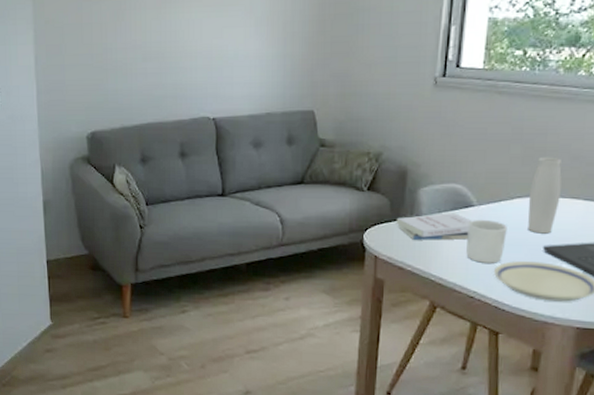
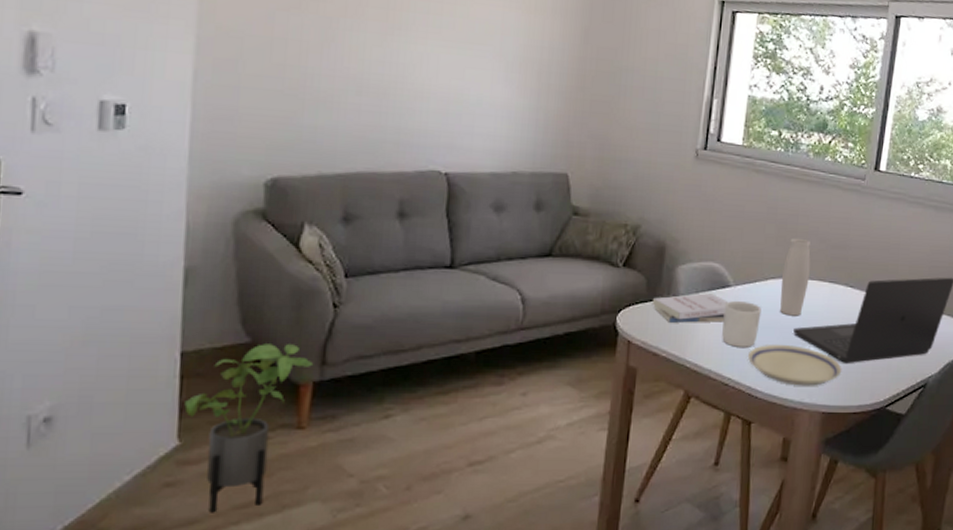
house plant: none [52,255,131,372] -> present [184,344,314,513]

